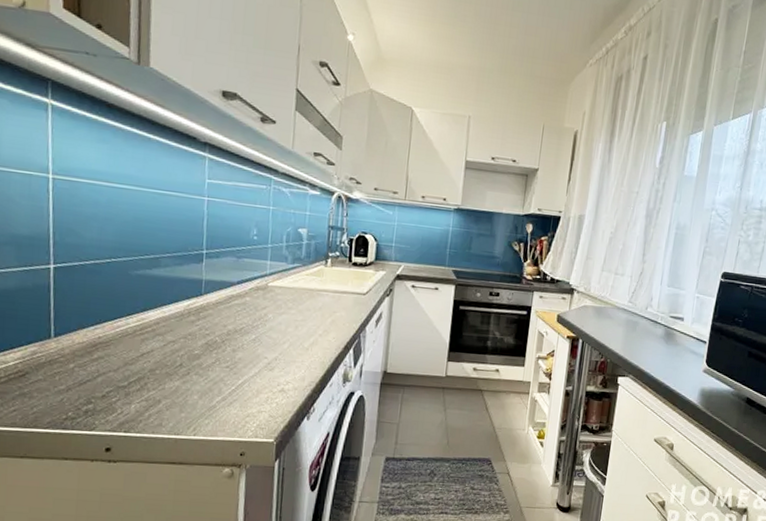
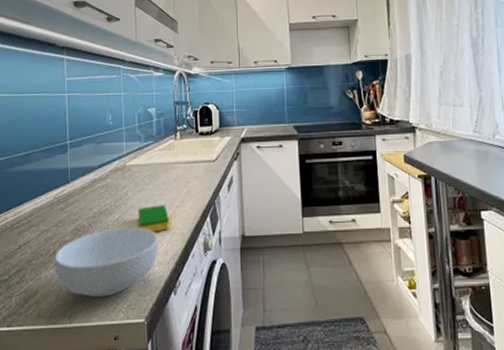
cereal bowl: none [180,348,297,415] -> present [54,227,159,298]
dish sponge: none [276,330,311,358] -> present [138,205,170,232]

